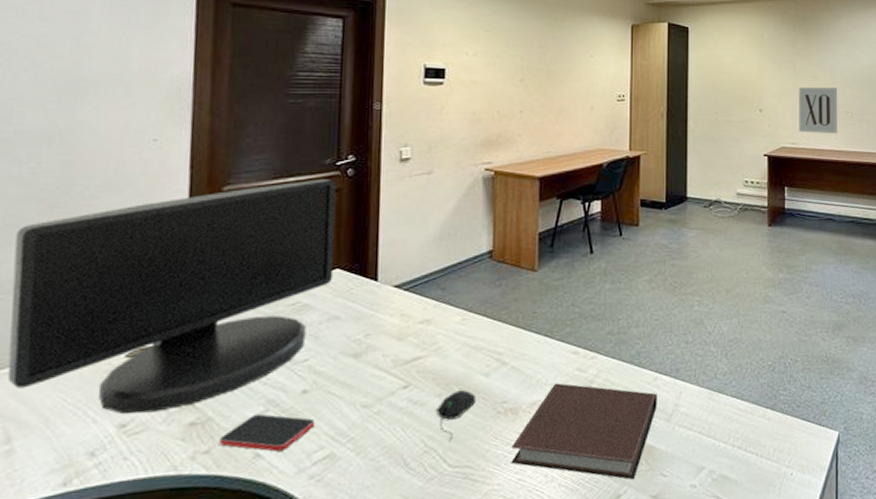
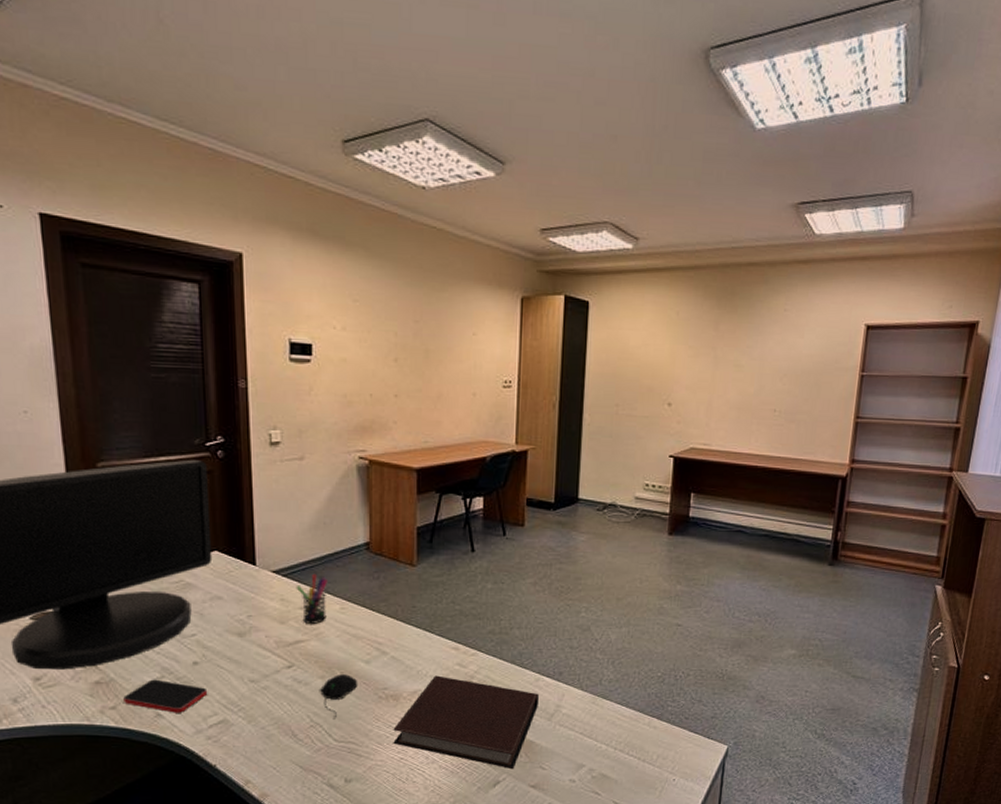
pen holder: none [417,285,450,339] -> present [296,573,327,624]
wall art: present [799,87,838,134] -> none [713,378,766,436]

